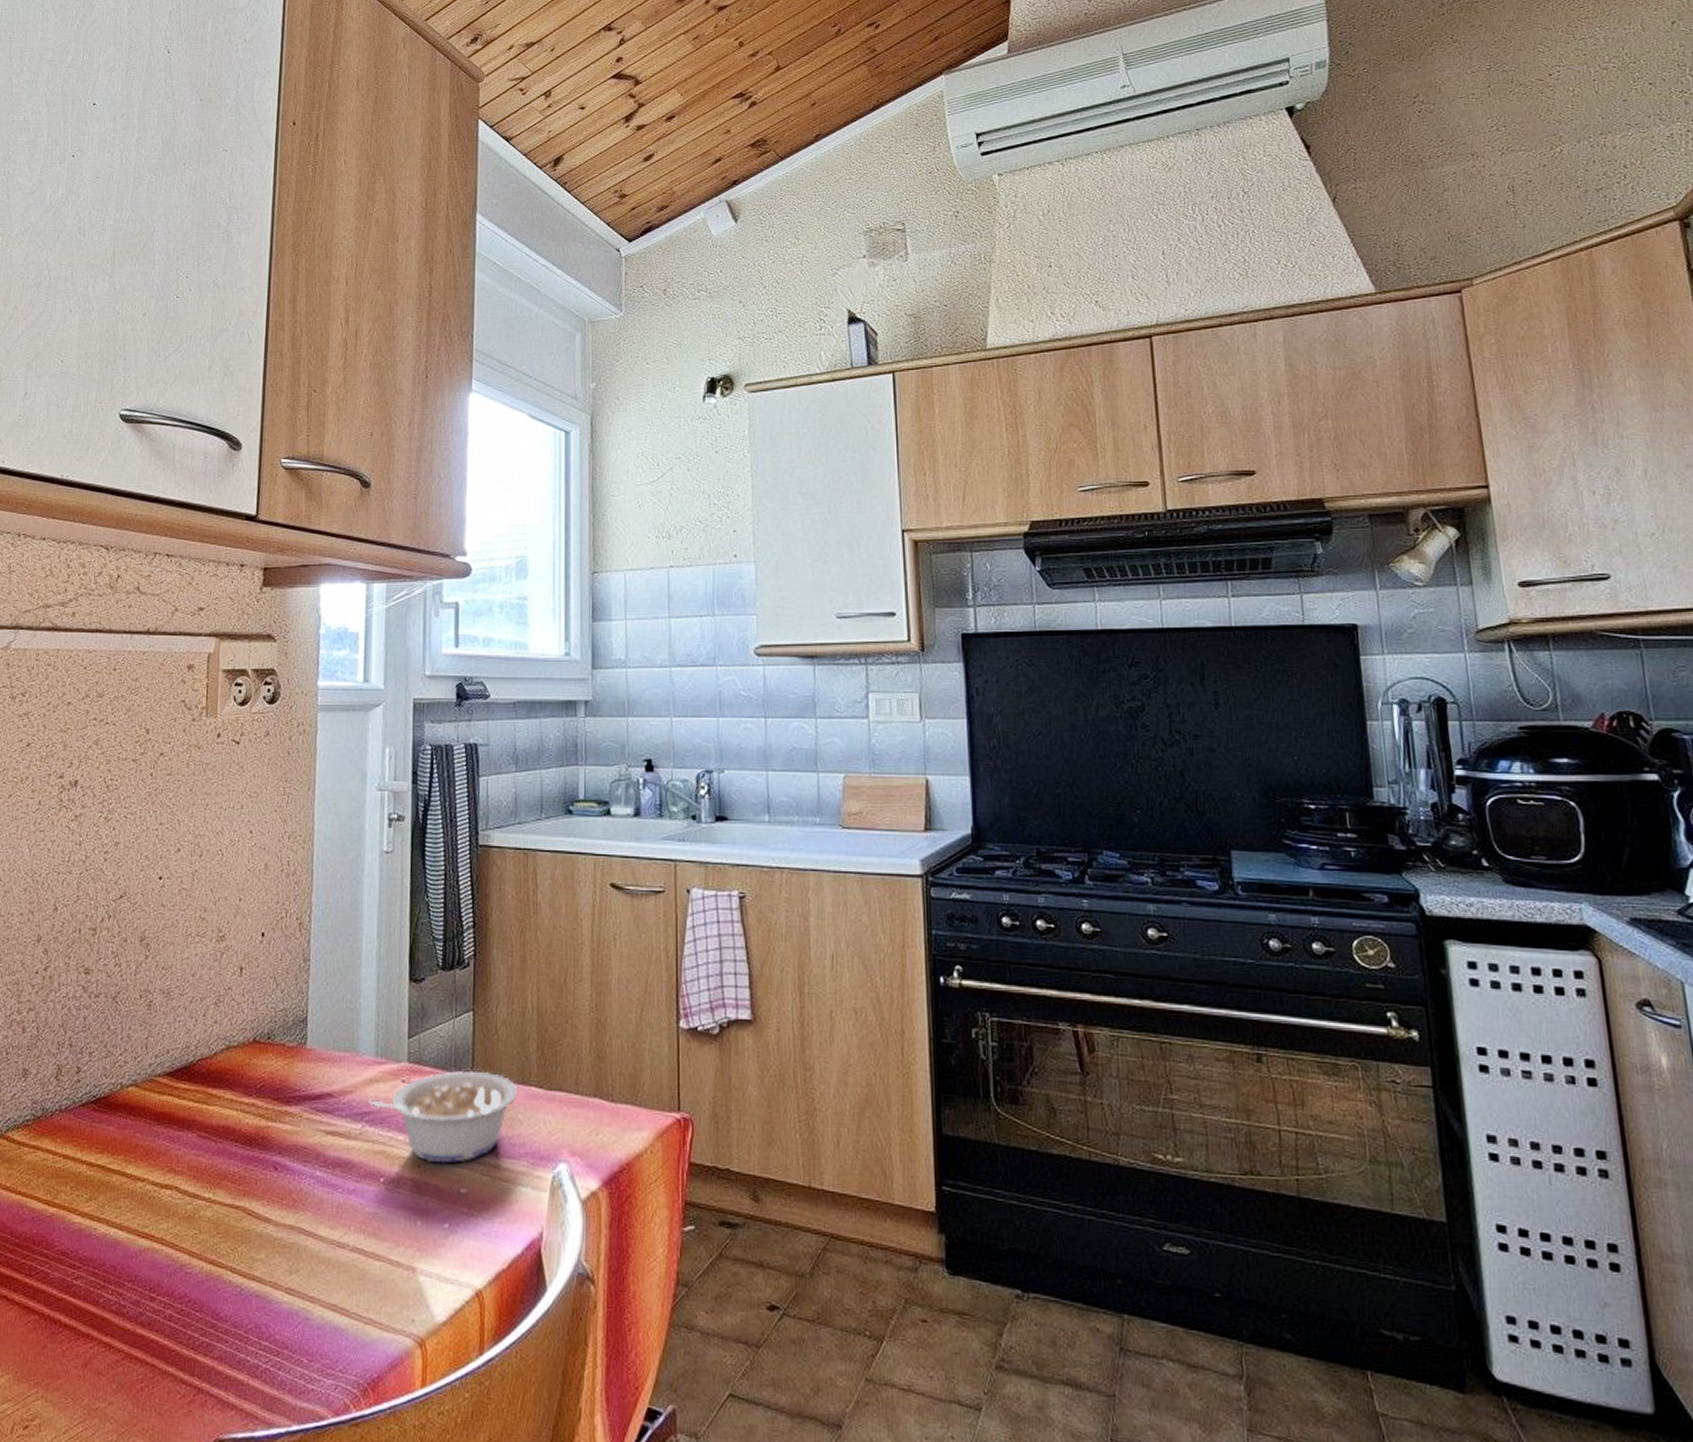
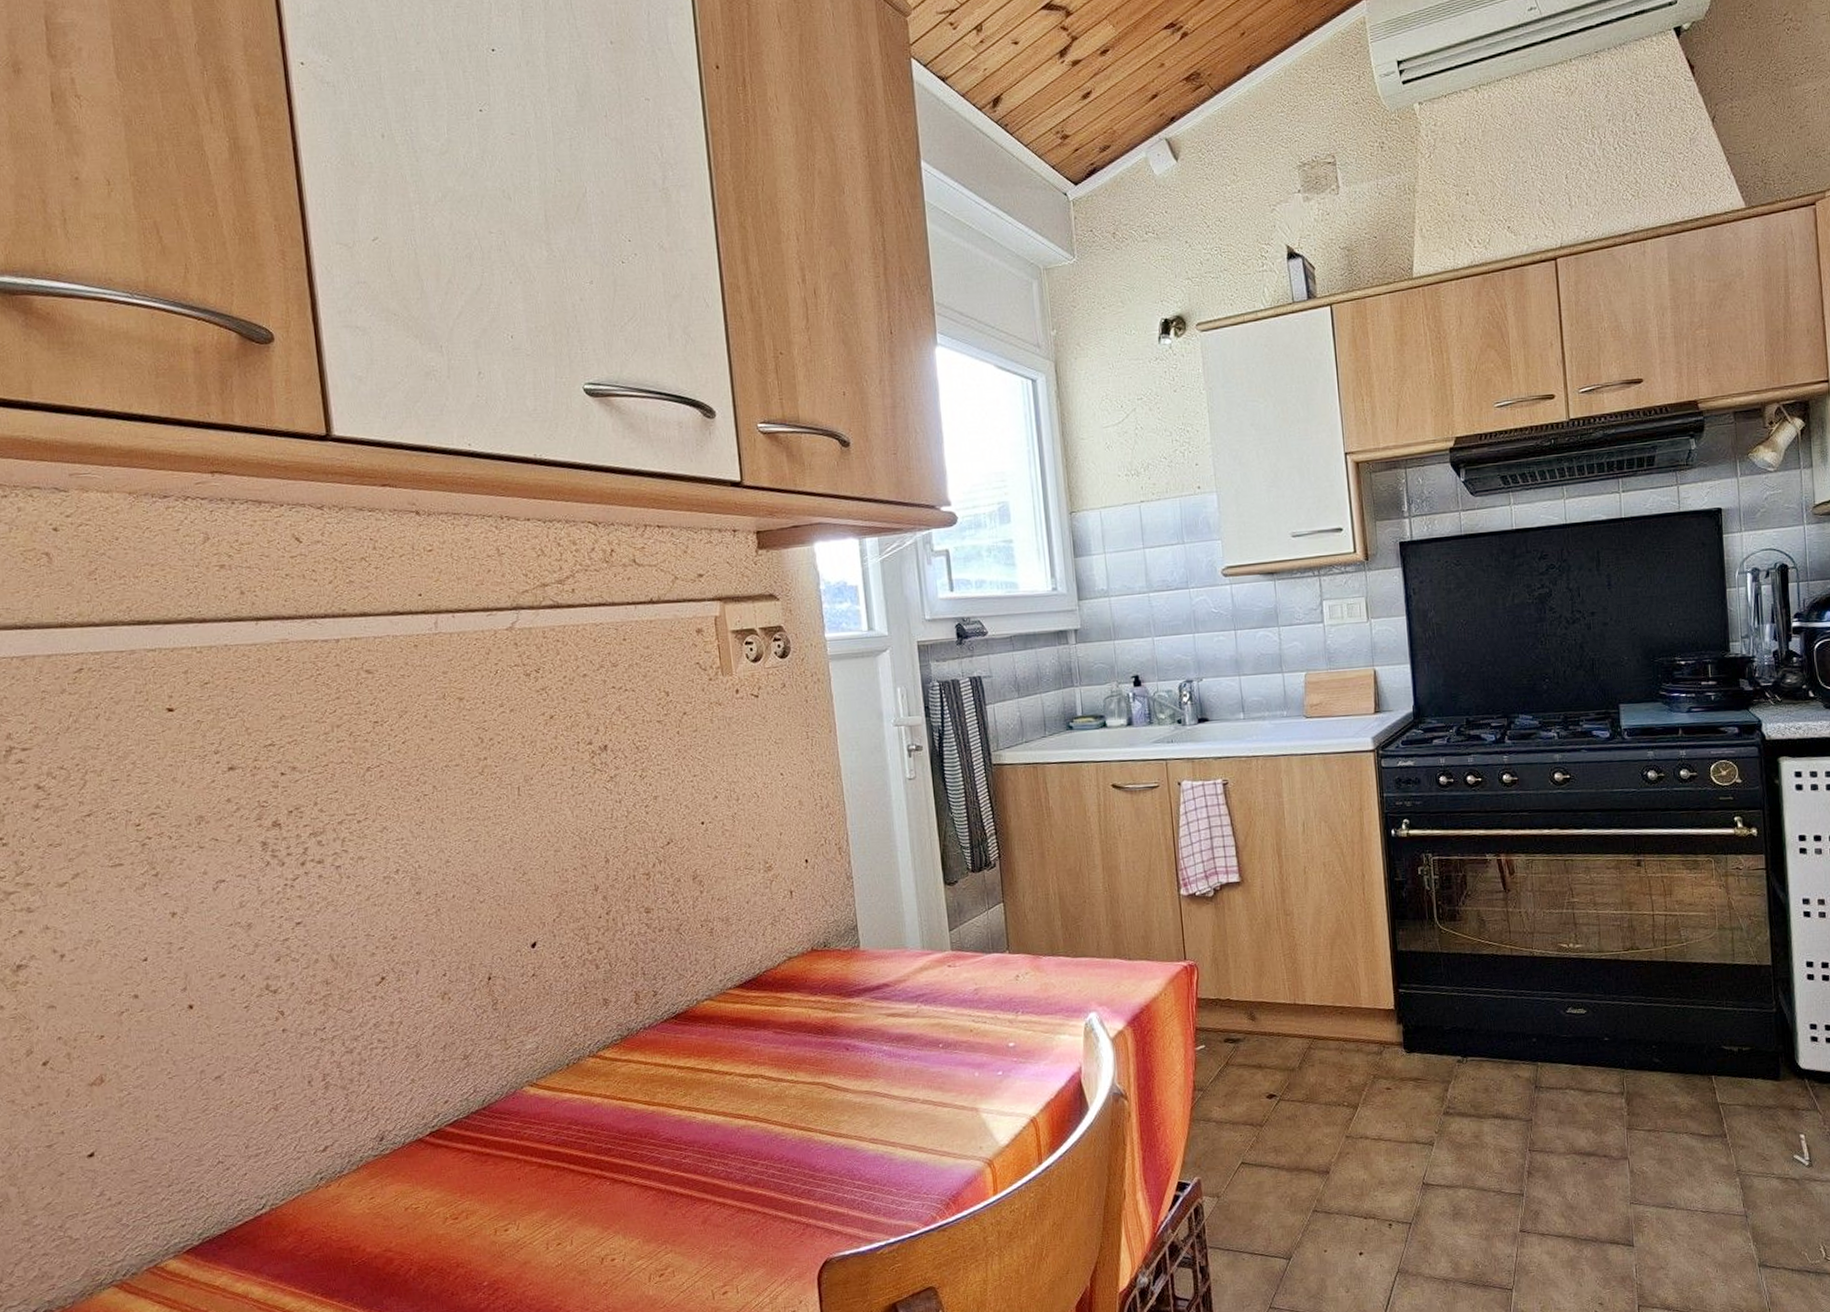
legume: present [369,1070,518,1164] -> none [921,949,1049,1026]

